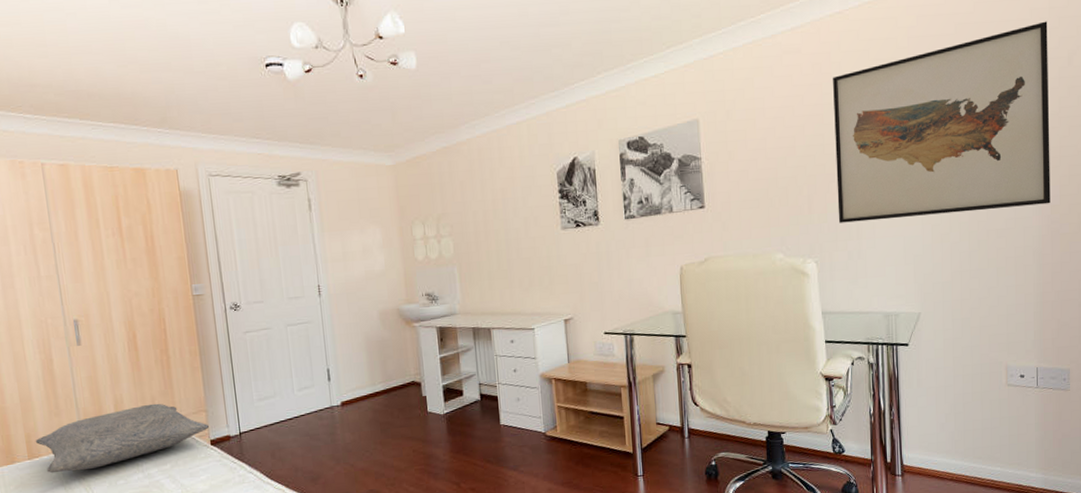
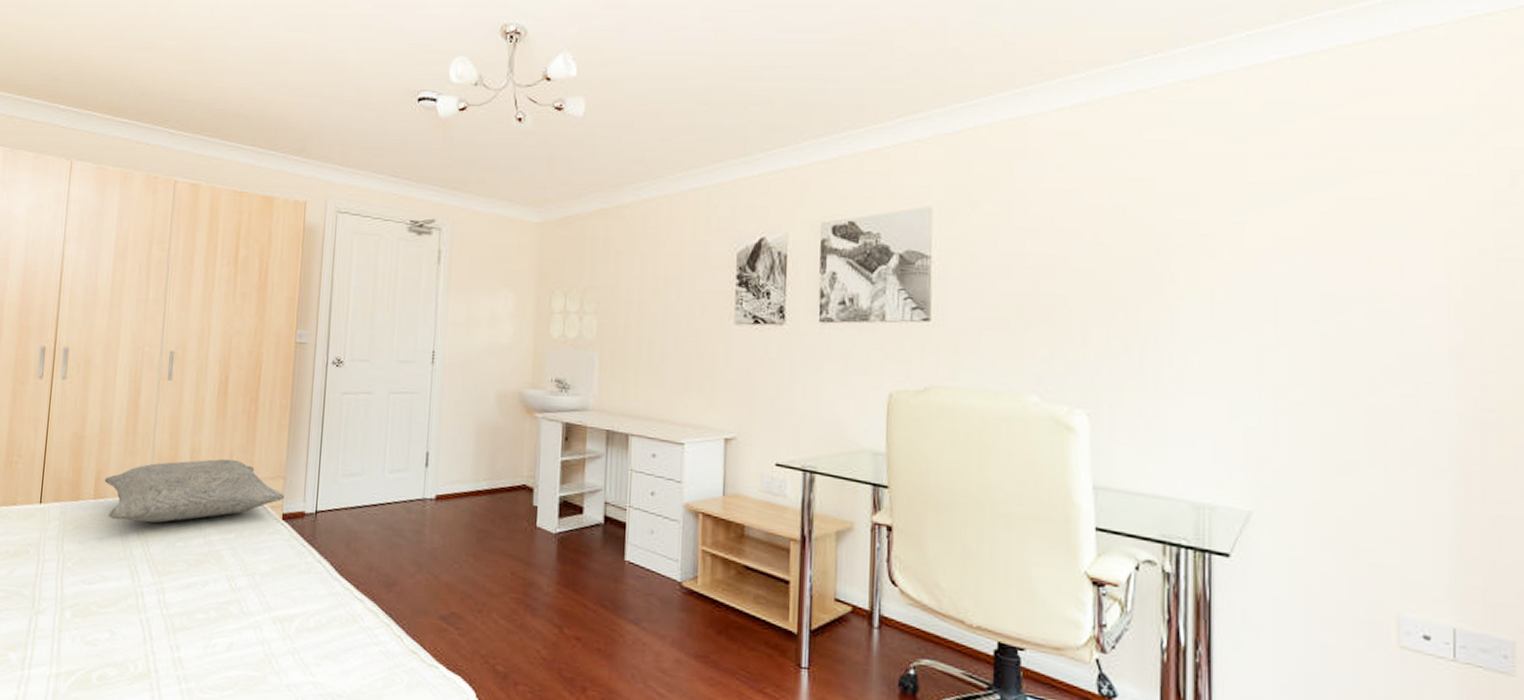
wall art: present [833,21,1051,223] -> none [1126,124,1480,383]

